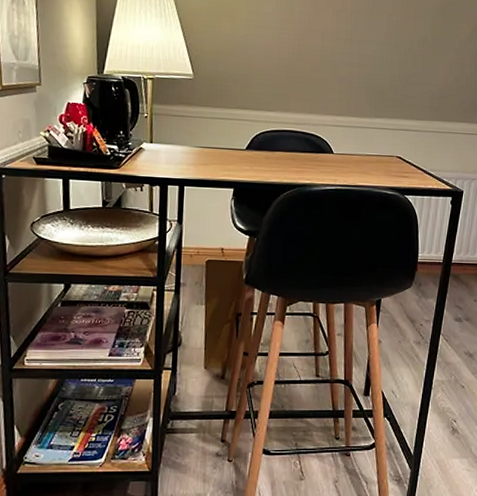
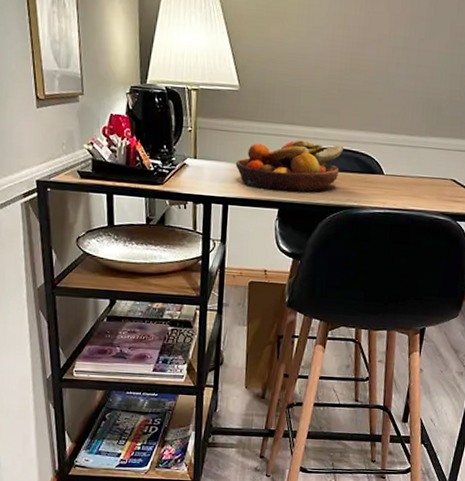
fruit bowl: none [190,123,295,172] -> present [235,140,344,193]

